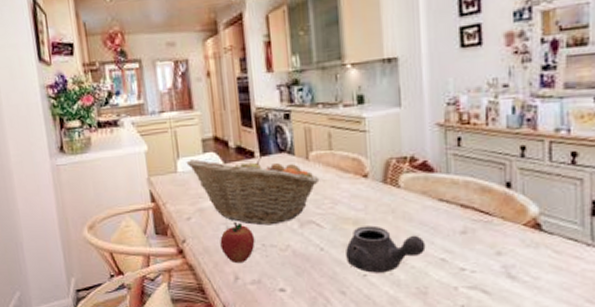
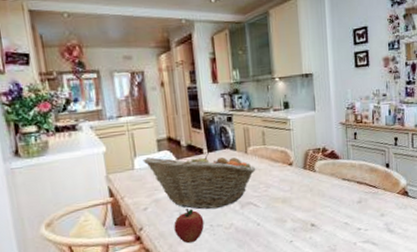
teapot: present [346,225,426,273] -> none [277,202,334,239]

